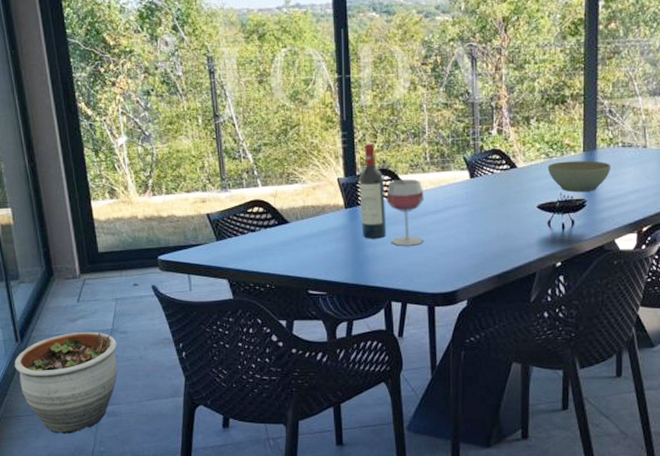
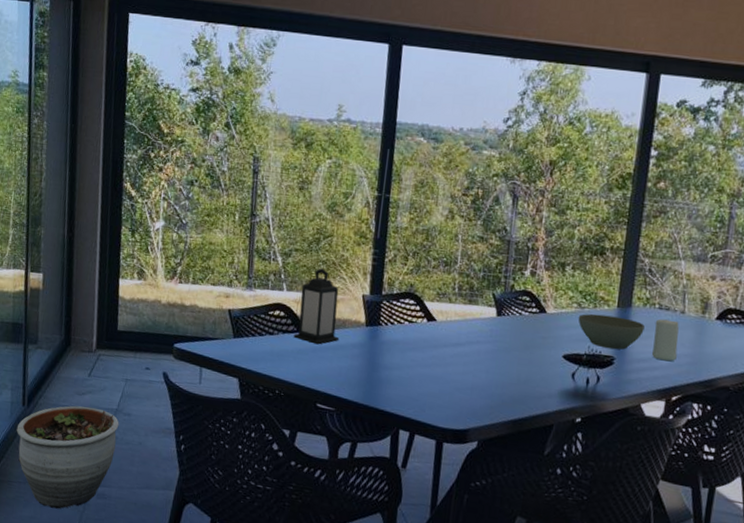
lantern: none [275,158,321,234] -> present [293,268,340,345]
wine bottle: present [359,143,387,239] -> none [379,264,409,363]
wineglass: present [386,178,424,247] -> none [407,305,448,376]
candle: none [619,156,644,196] -> present [651,318,679,362]

